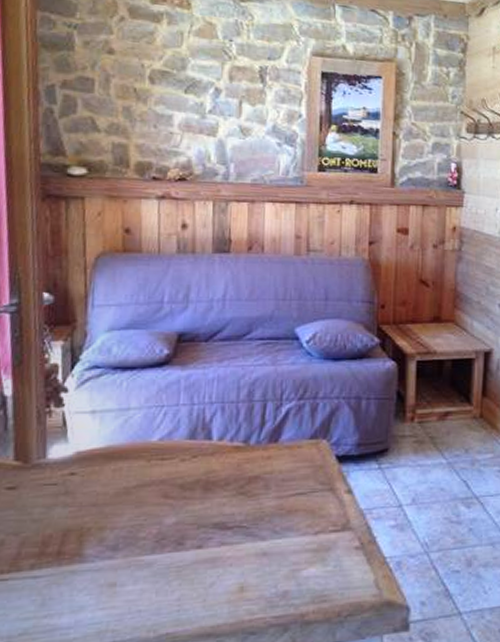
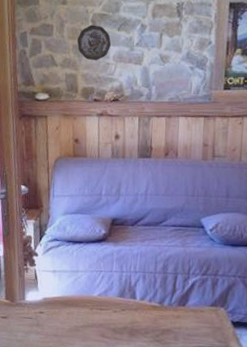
decorative plate: none [129,83,176,129] -> present [77,25,112,61]

